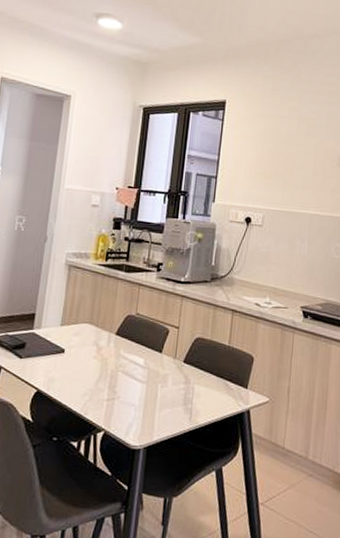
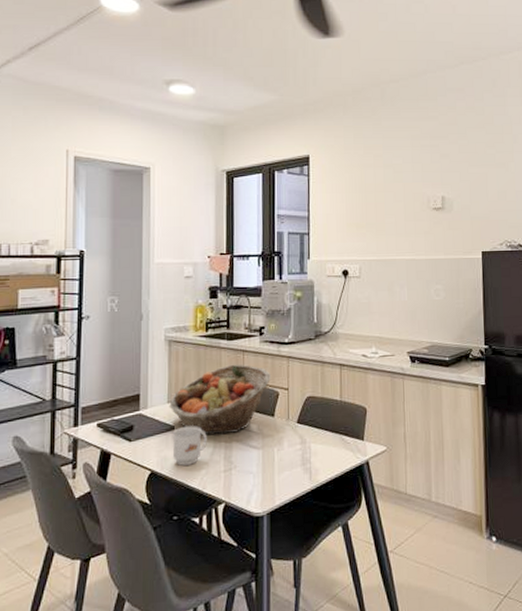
mug: none [60,350,95,389] -> present [172,426,207,466]
fruit basket: none [62,296,163,364] -> present [169,364,270,436]

